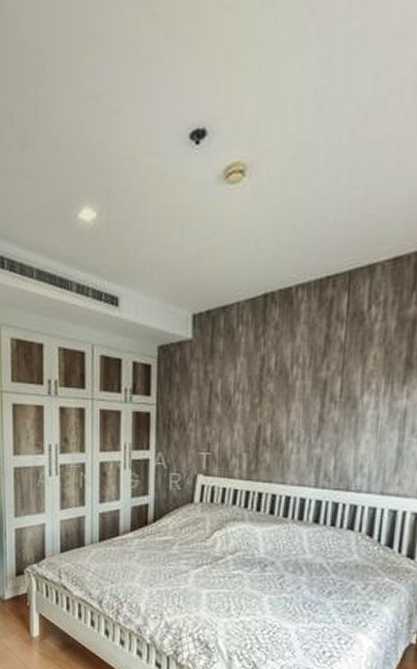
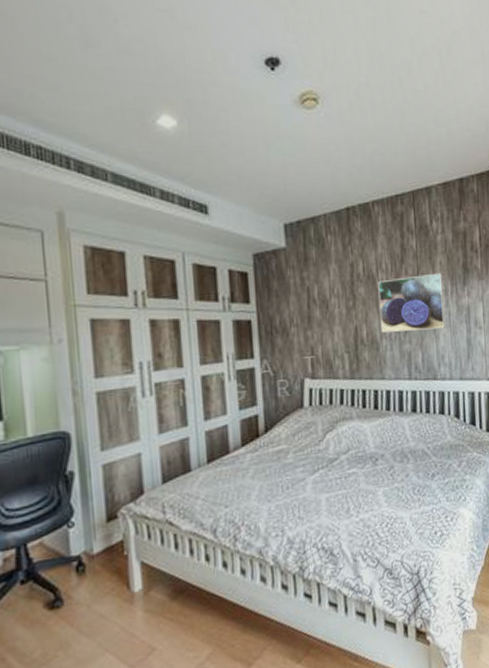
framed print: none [288,369,375,434] -> present [378,273,445,332]

